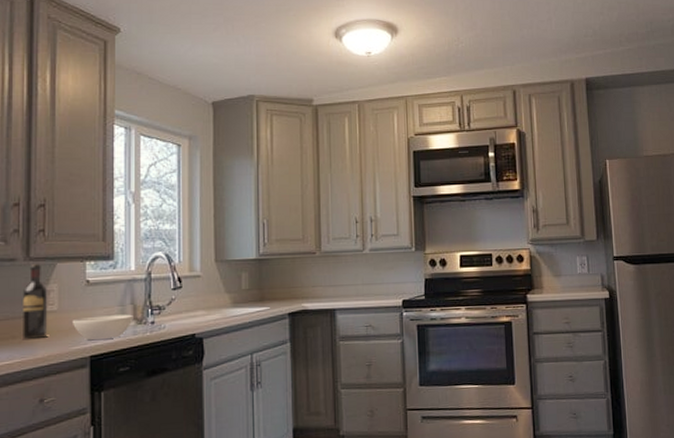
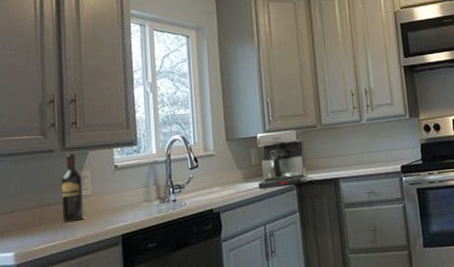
soup bowl: present [71,314,133,341] -> none [104,194,157,221]
coffee maker: none [247,254,302,316] -> present [256,129,308,190]

